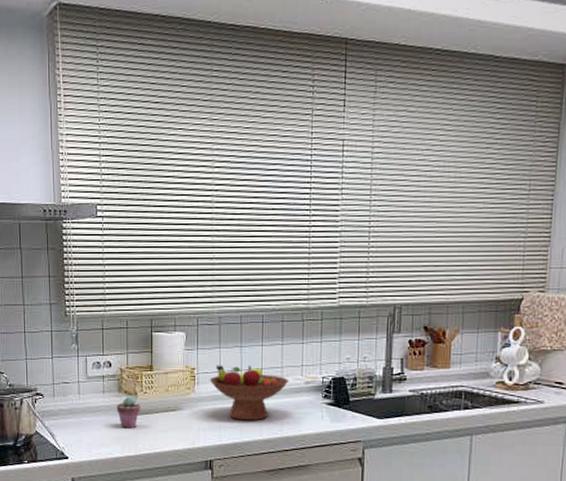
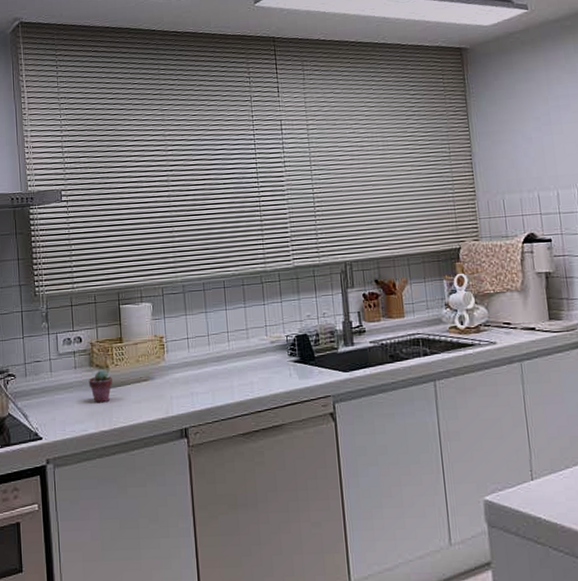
fruit bowl: present [209,365,290,421] -> none [178,330,255,385]

